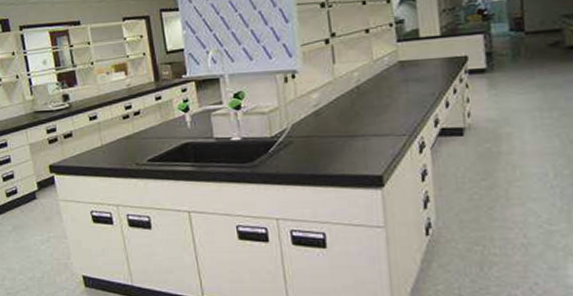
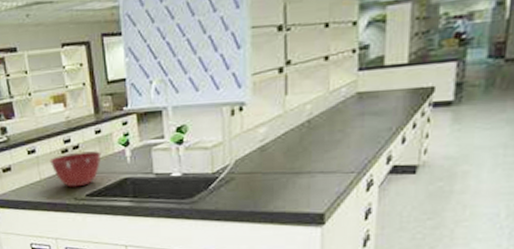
mixing bowl: none [111,116,162,153] -> present [50,150,102,187]

